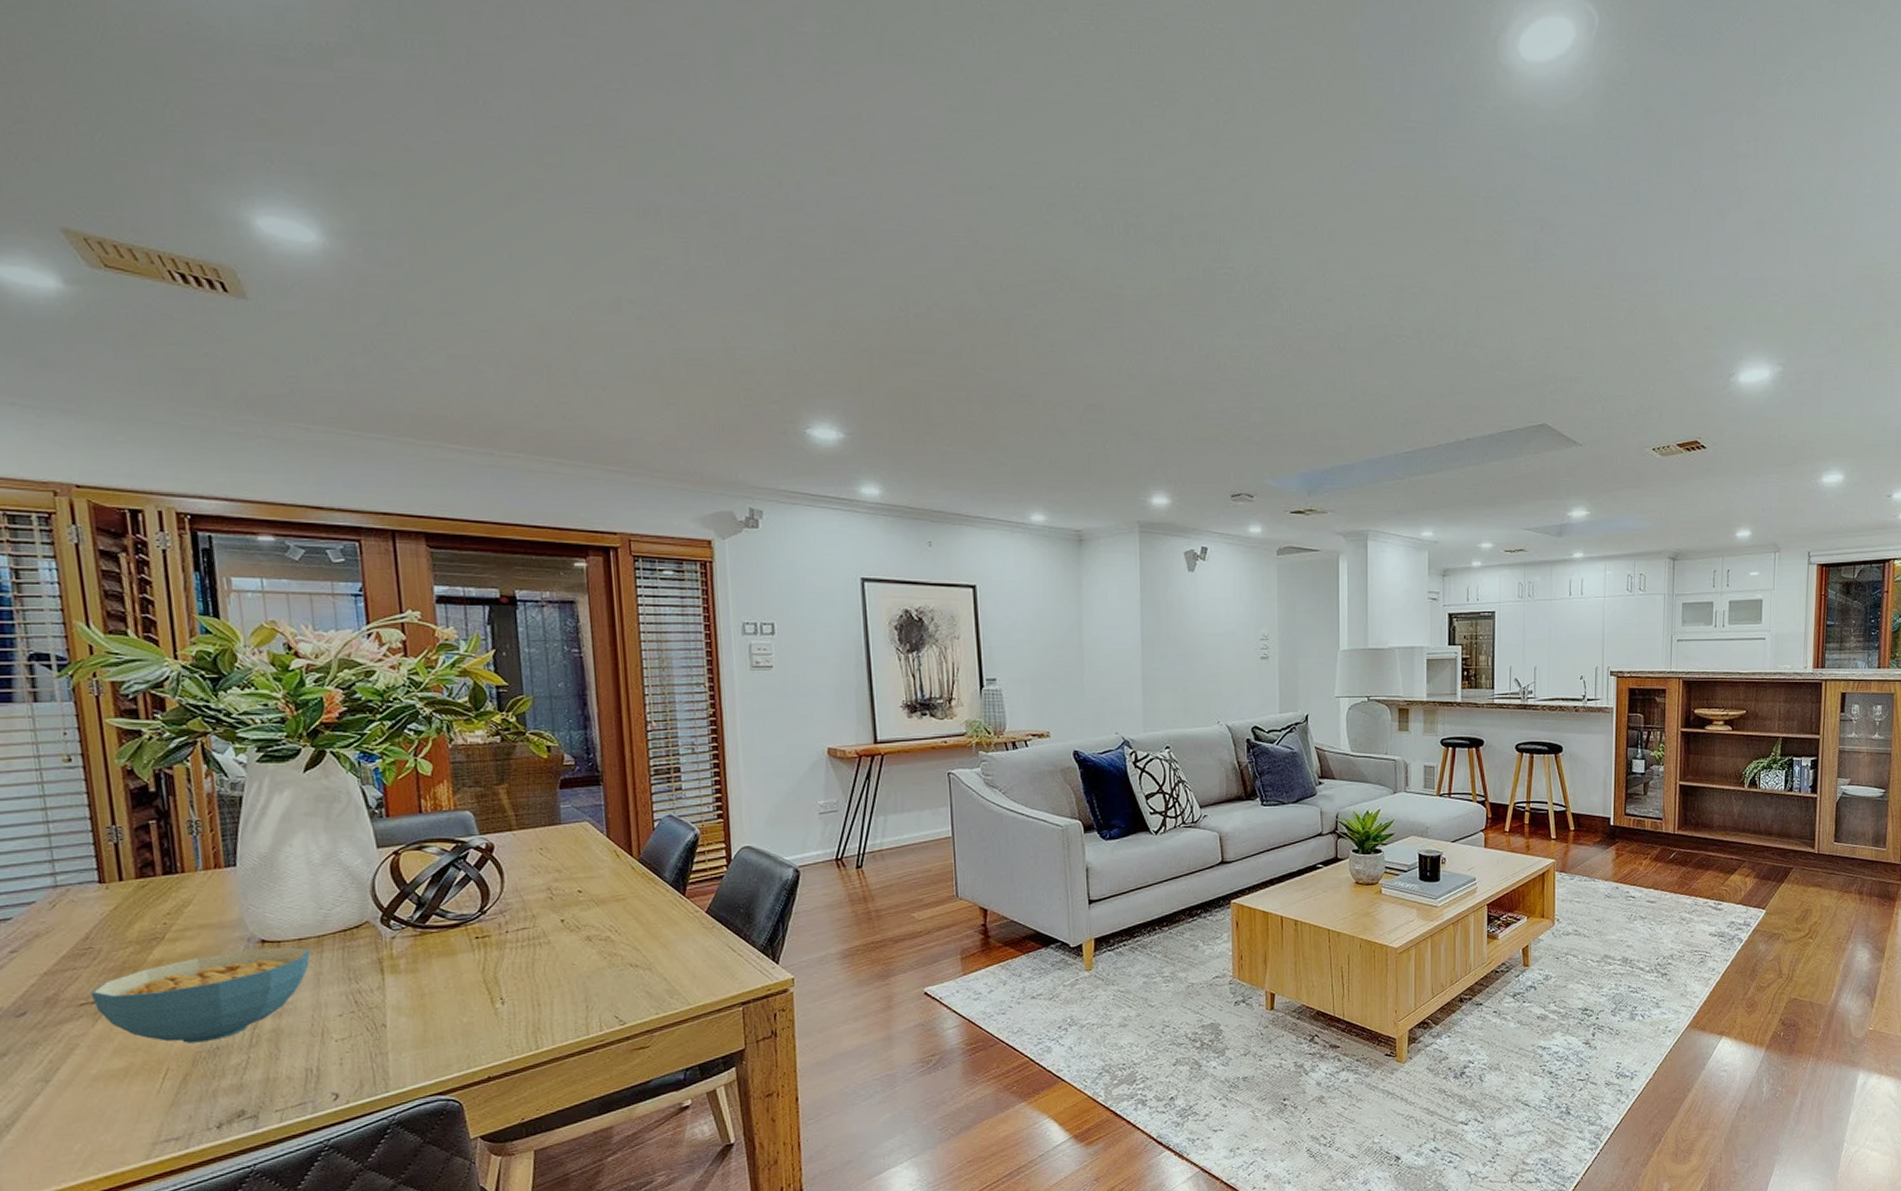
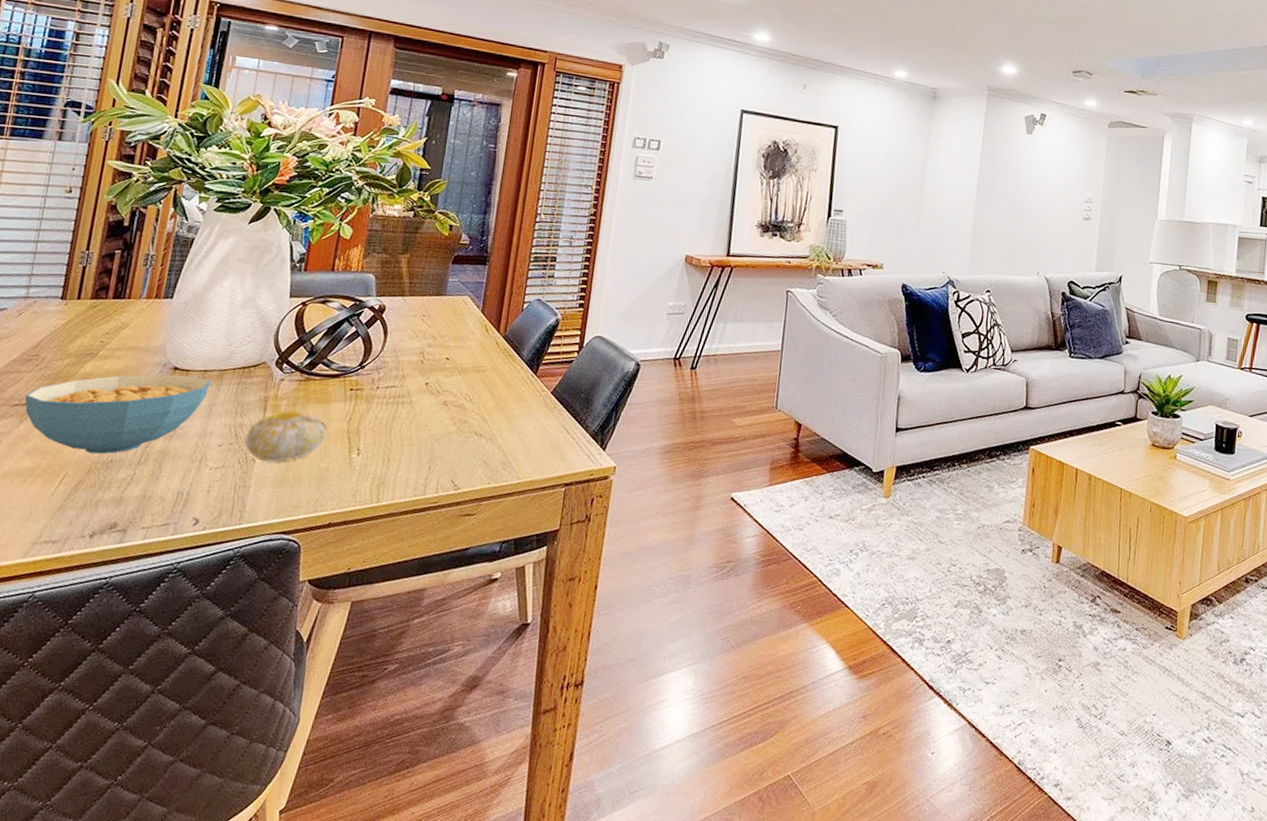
fruit: none [368,968,462,1025] -> present [245,410,328,462]

